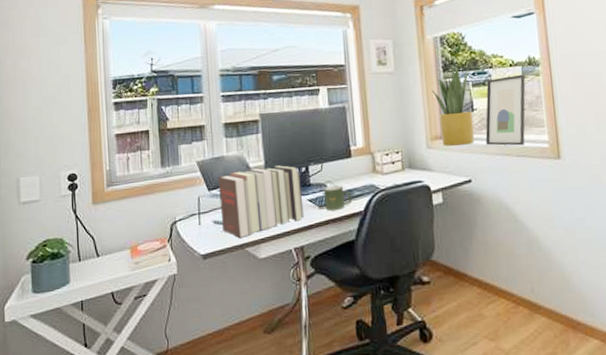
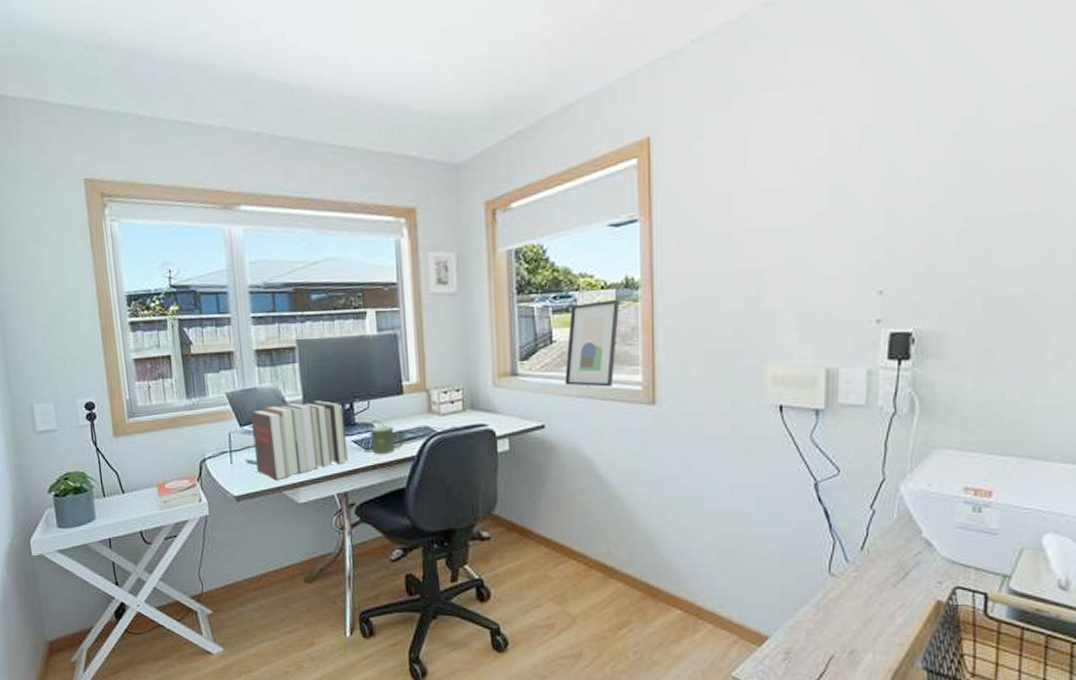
planter: present [432,64,475,147] -> none [502,285,552,386]

